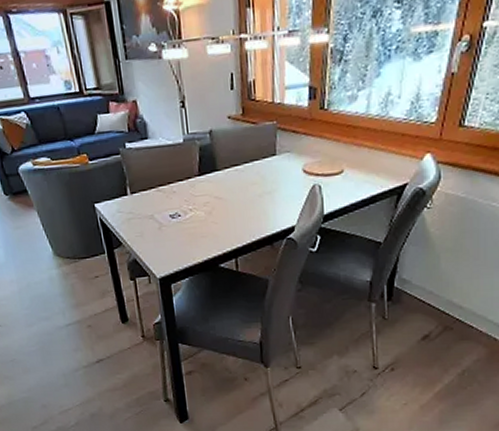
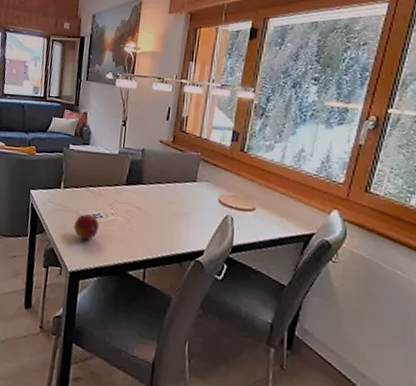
fruit: none [152,216,180,244] -> present [73,214,100,240]

